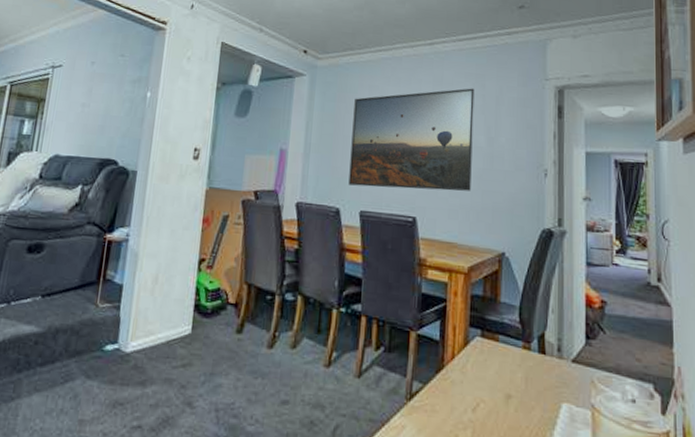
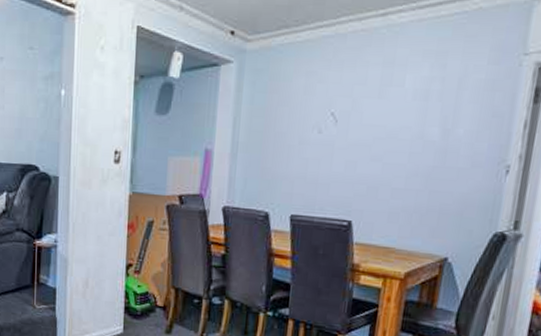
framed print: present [348,88,475,191] -> none [279,69,433,192]

